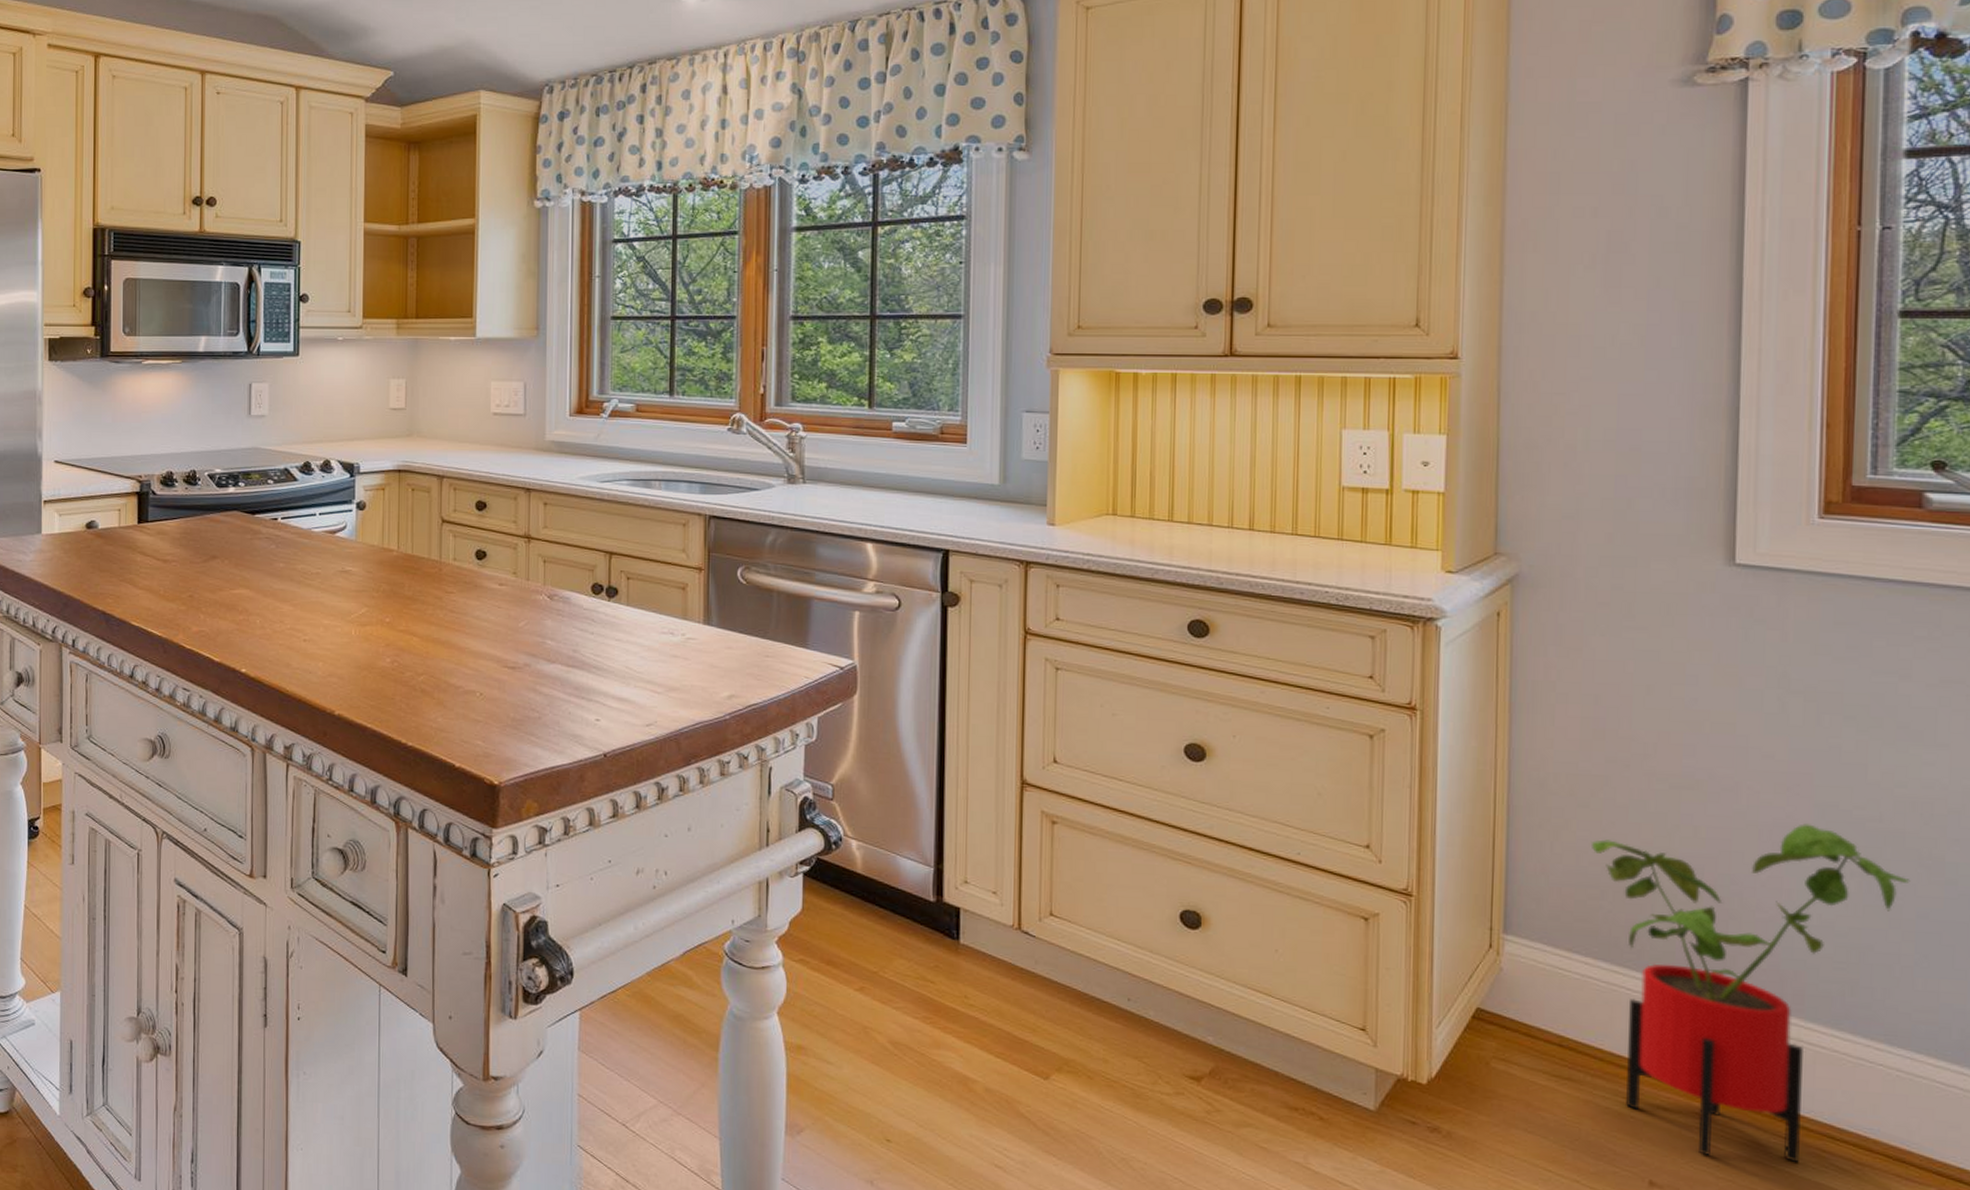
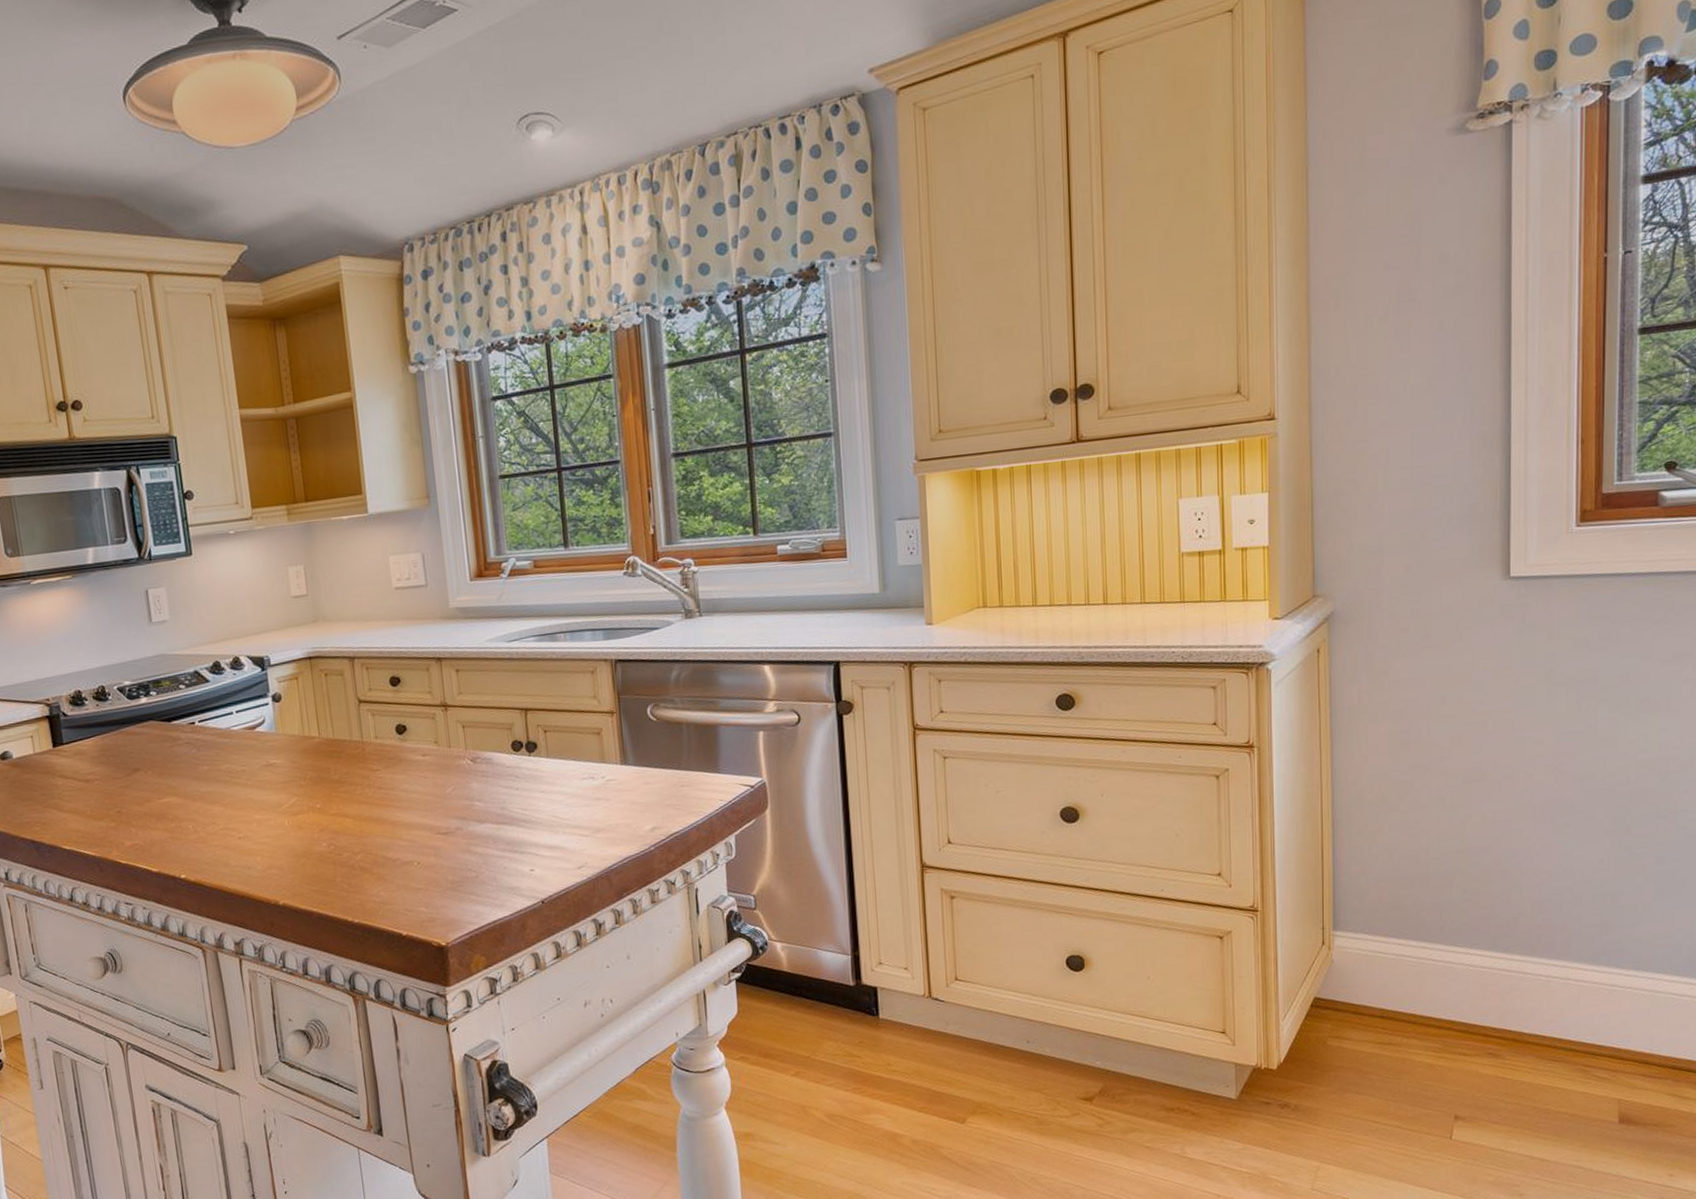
house plant: present [1590,824,1911,1164] -> none [1400,796,1651,1086]

